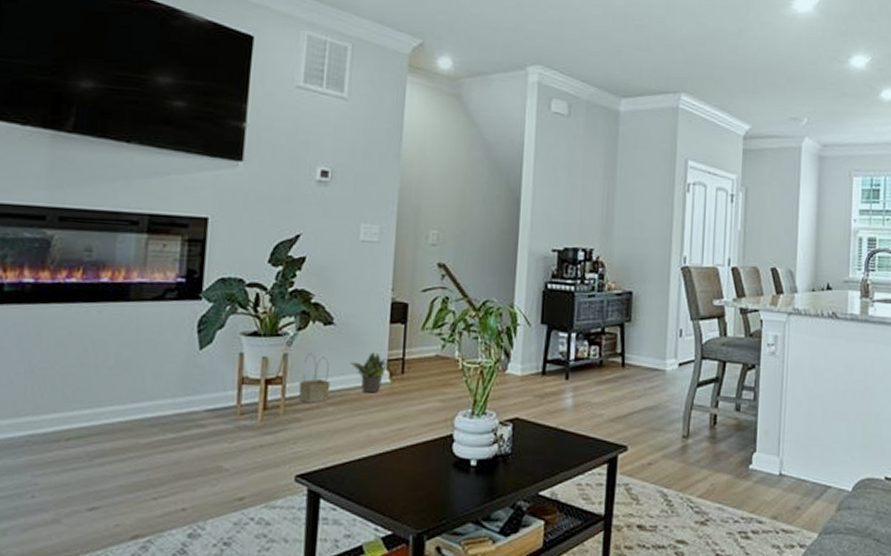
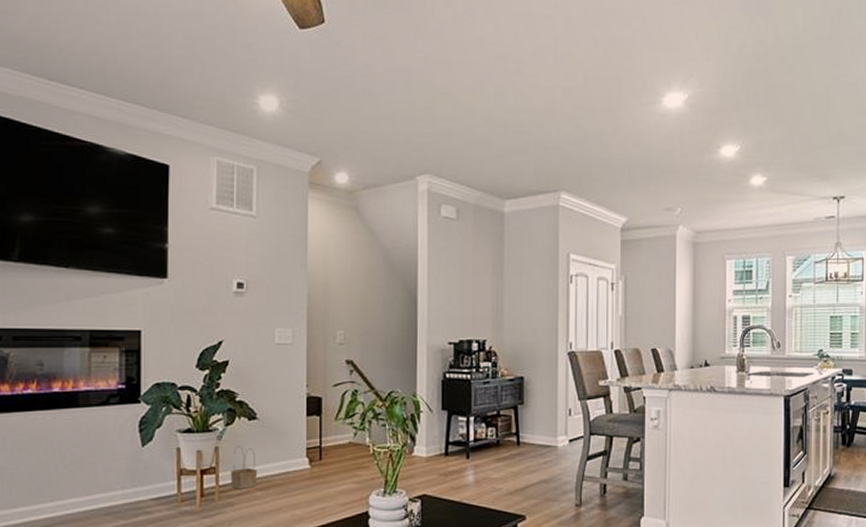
potted plant: present [350,352,389,393] -> none [274,442,308,478]

